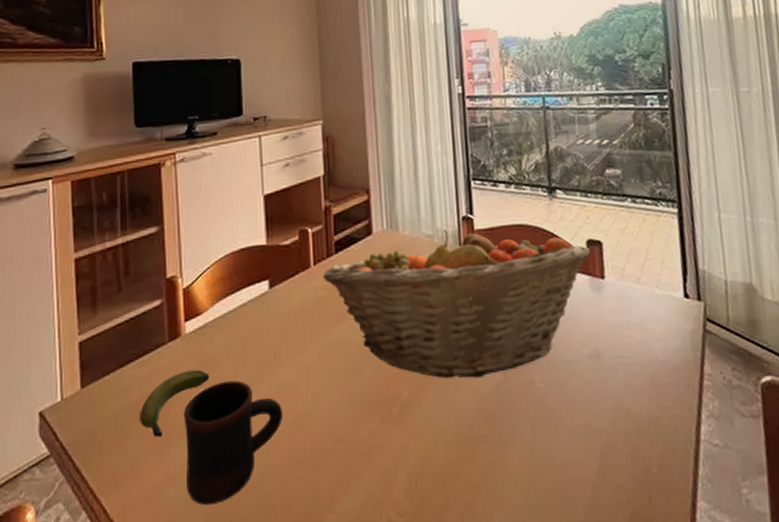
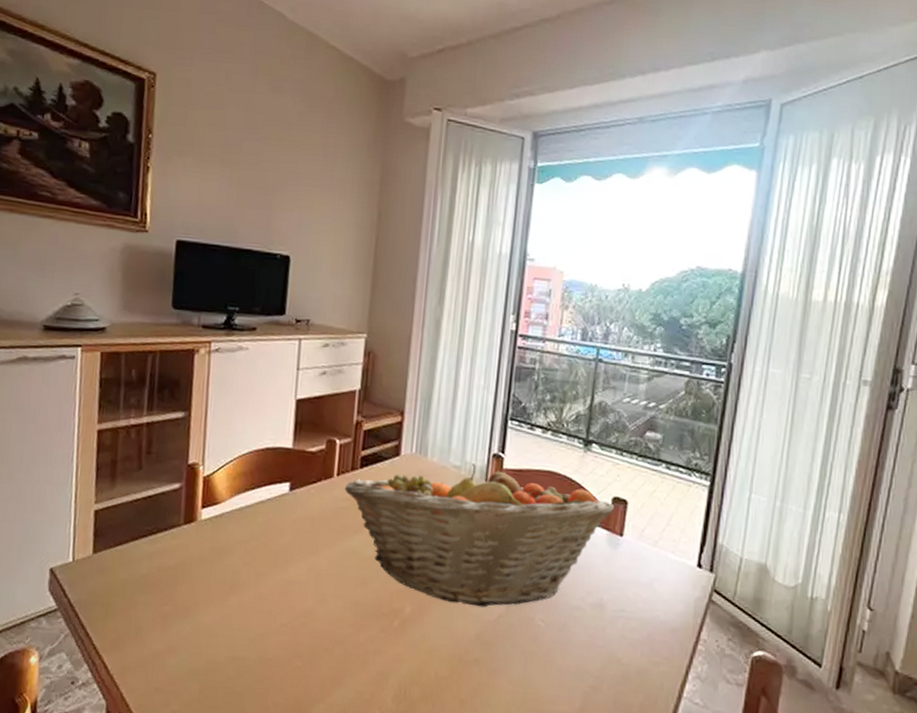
banana: present [140,369,210,437] -> none [147,554,220,610]
mug: present [184,380,282,506] -> none [186,569,287,678]

